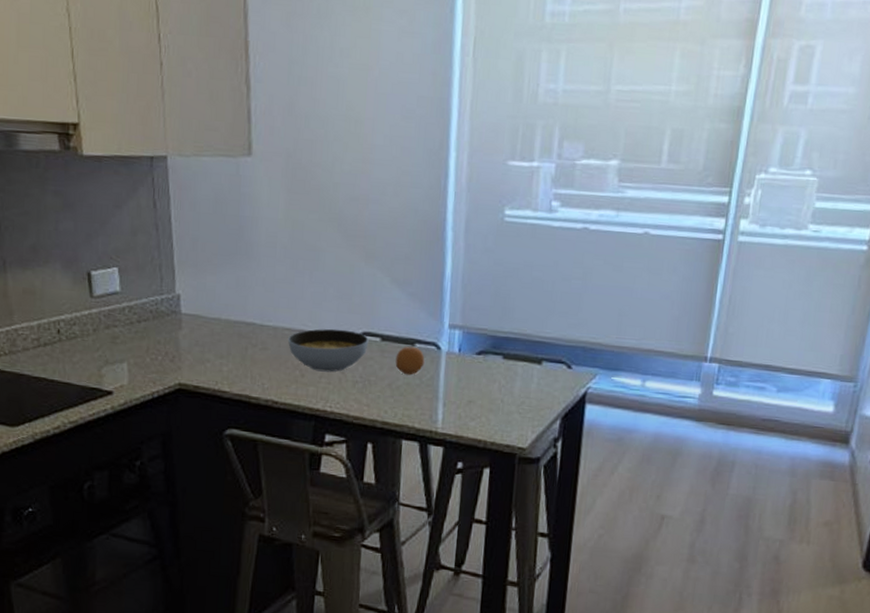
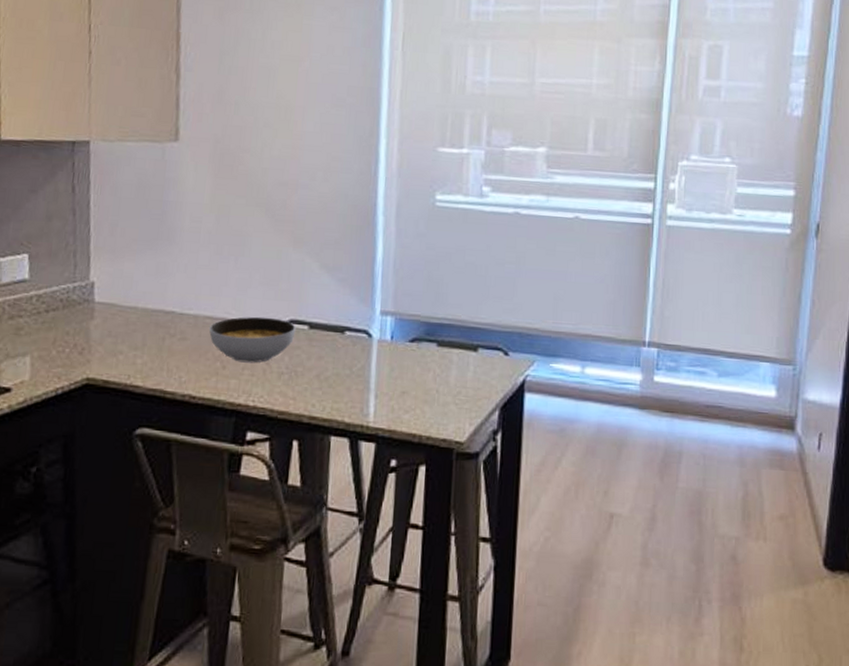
fruit: present [395,346,425,375] -> none [324,334,355,365]

